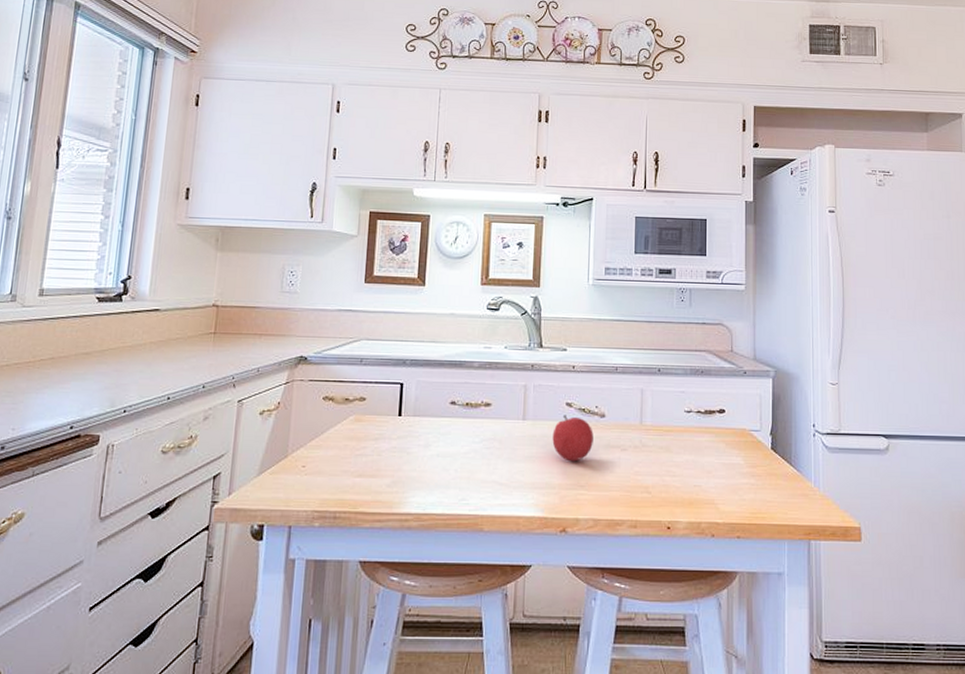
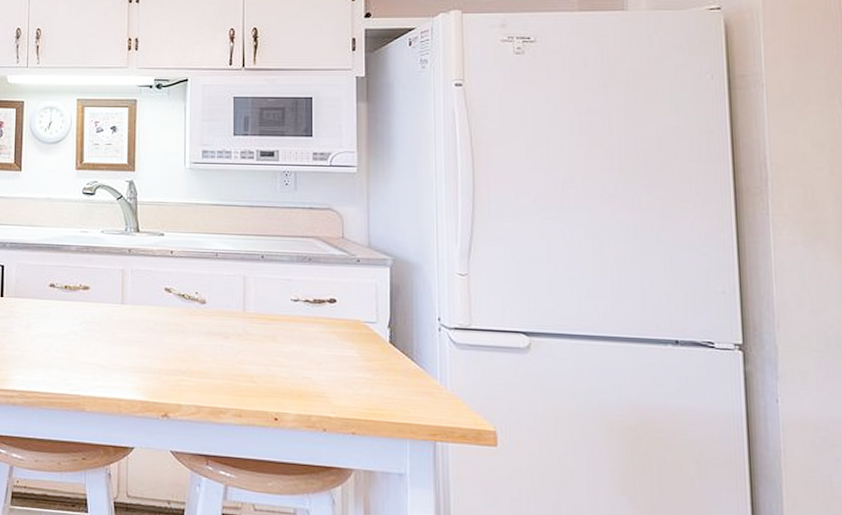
fruit: present [552,415,594,462] -> none [152,300,194,347]

